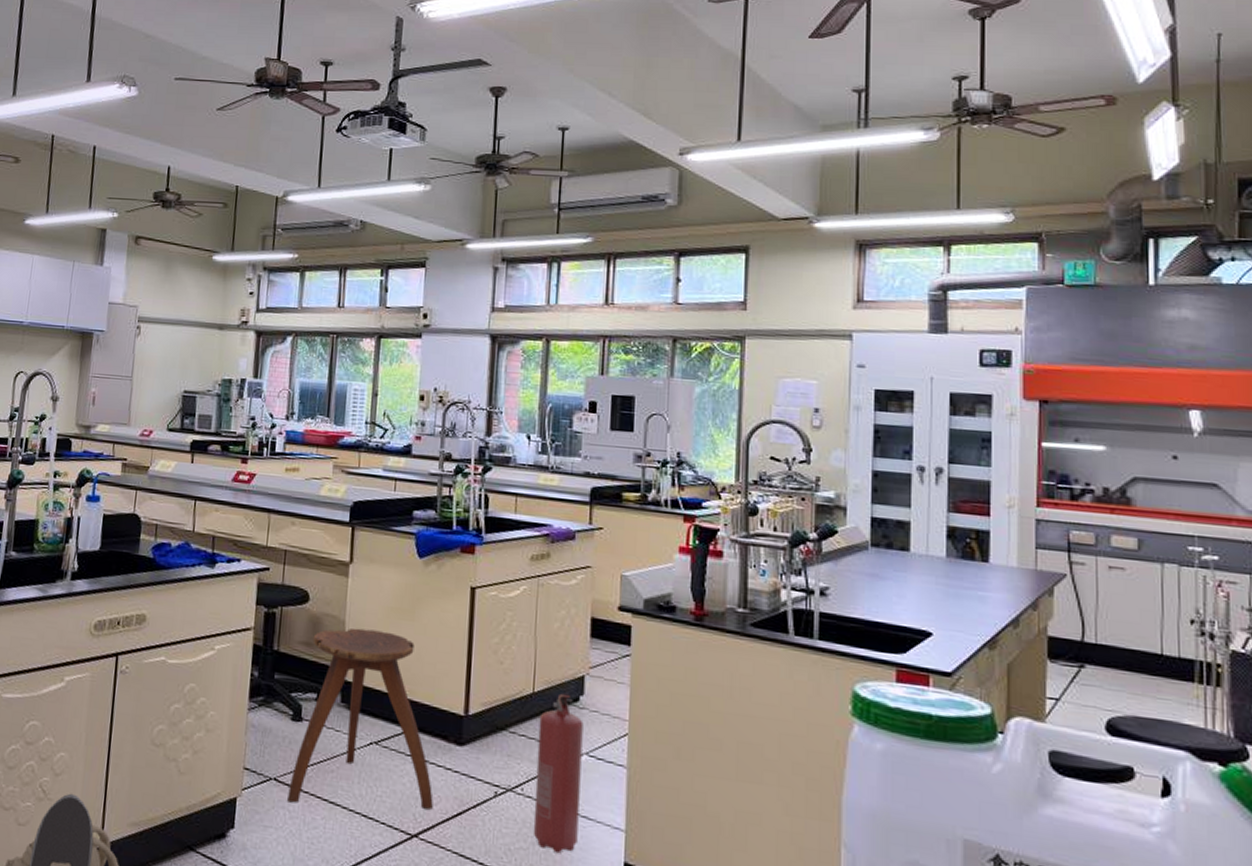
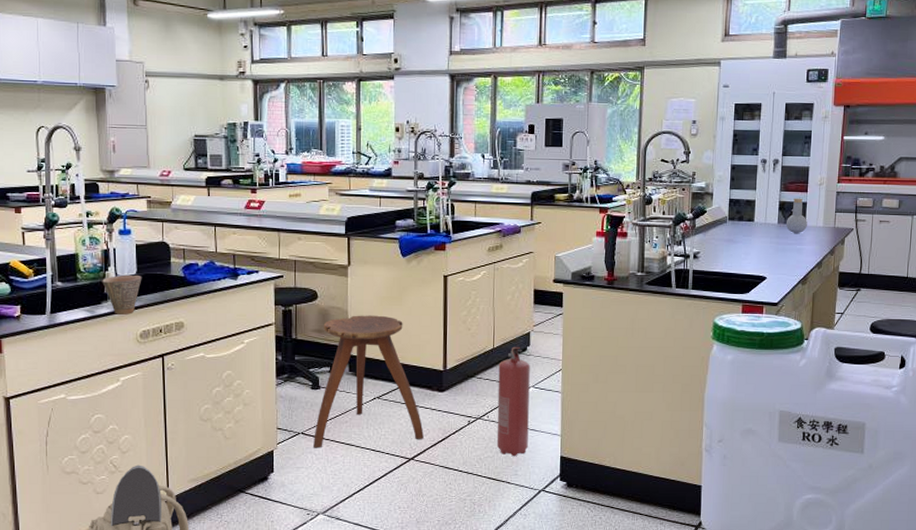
cup: none [60,549,106,600] -> present [102,274,142,316]
flask: none [958,523,992,575] -> present [785,198,807,234]

